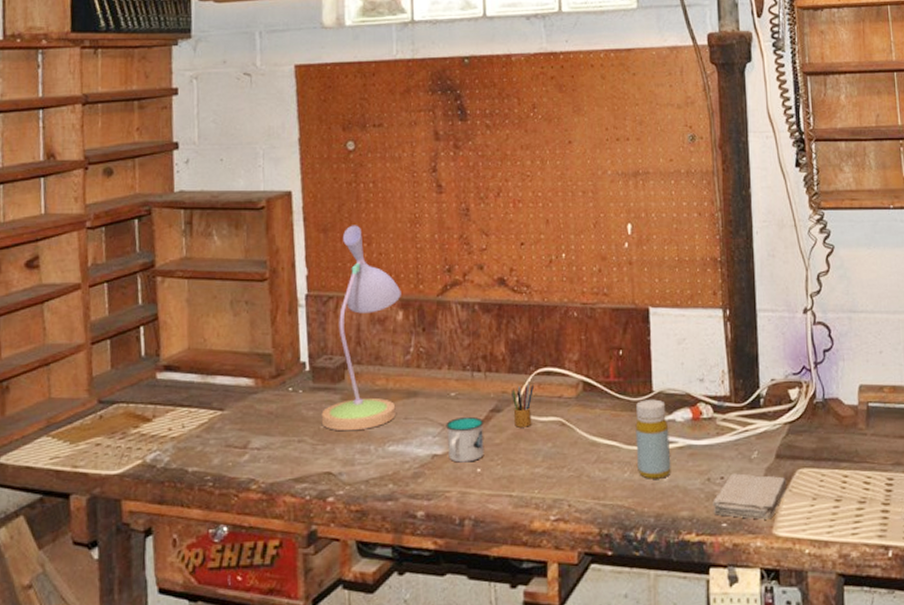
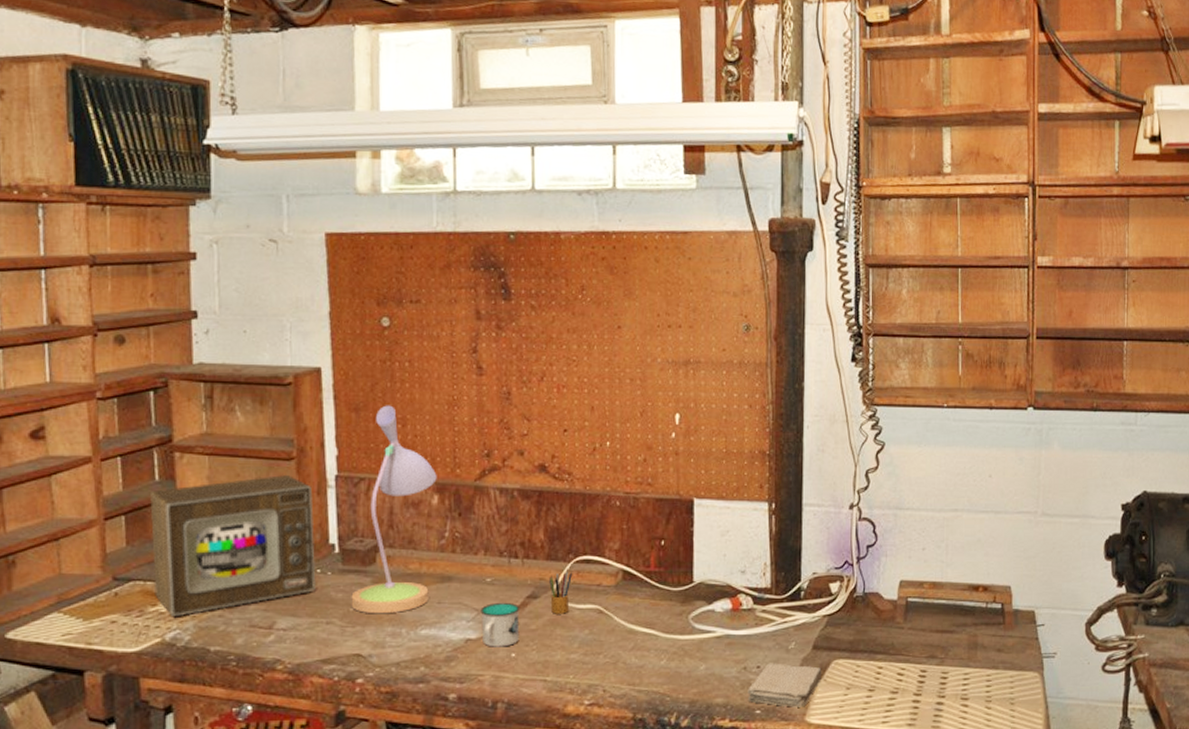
wooden box: none [134,296,288,439] -> present [150,475,316,617]
bottle: present [635,399,671,479] -> none [674,589,708,667]

